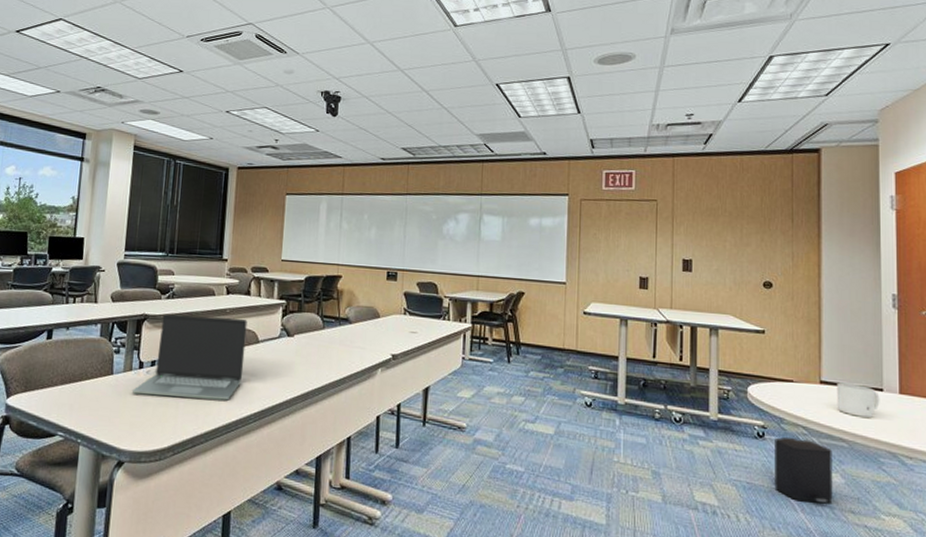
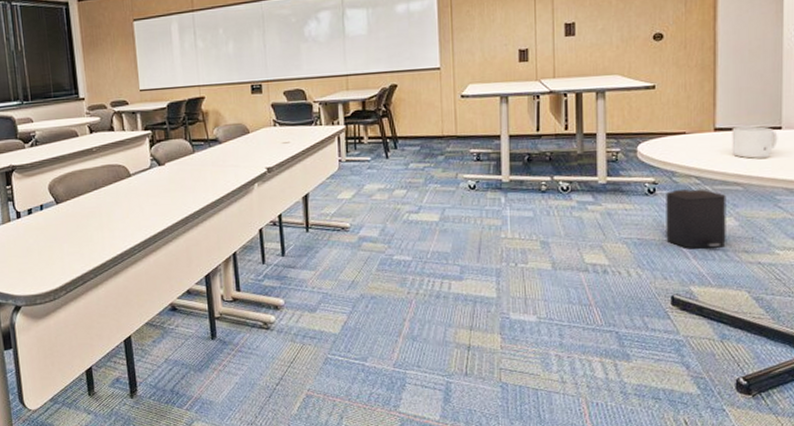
laptop: present [133,314,248,401] -> none [15,156,121,243]

